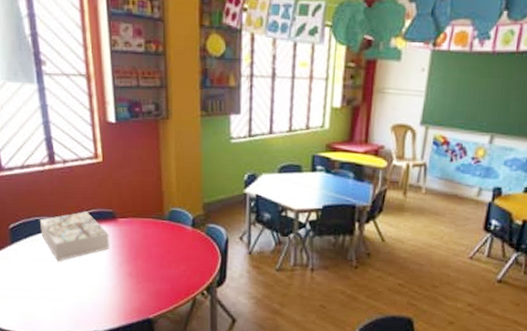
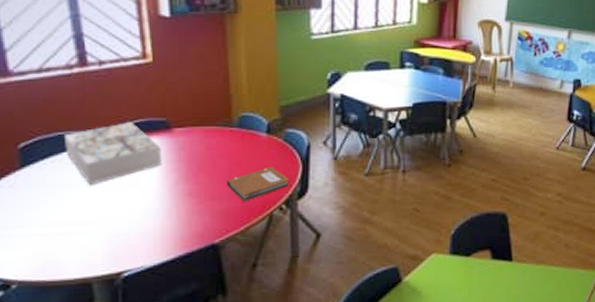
notebook: none [158,256,211,285] -> present [226,166,290,202]

